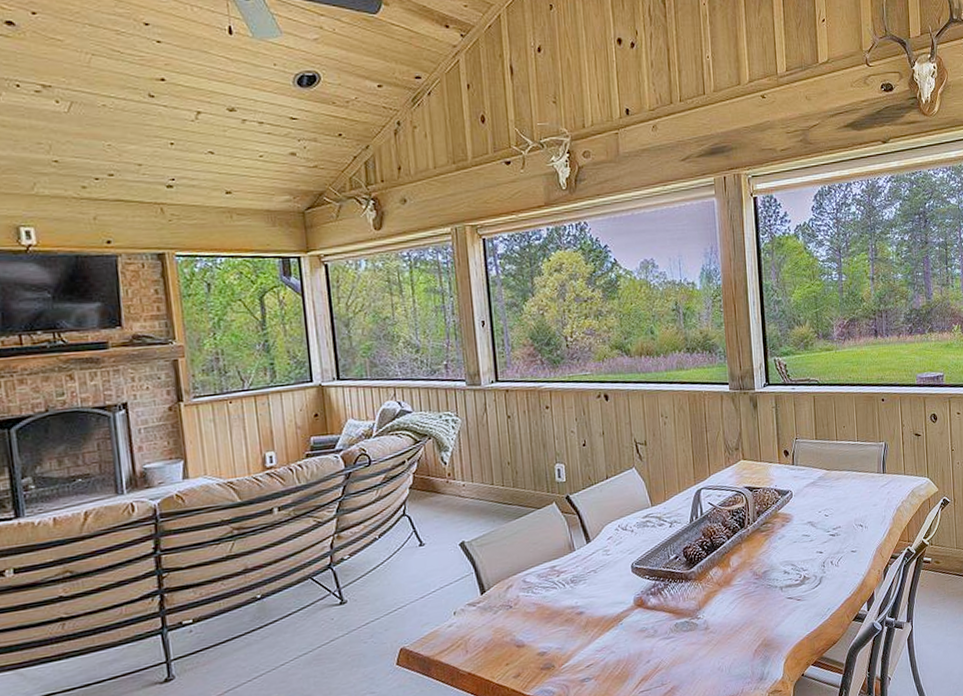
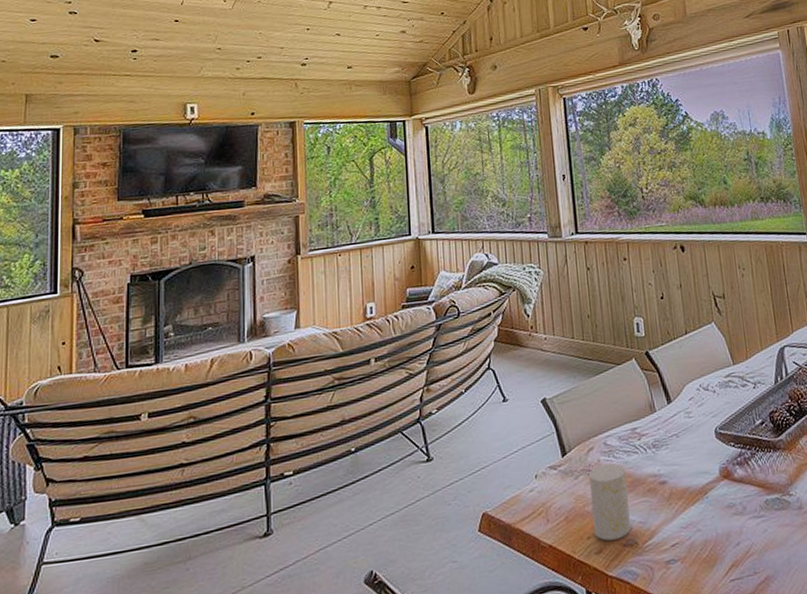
cup: none [507,598,549,666] -> present [588,463,632,541]

